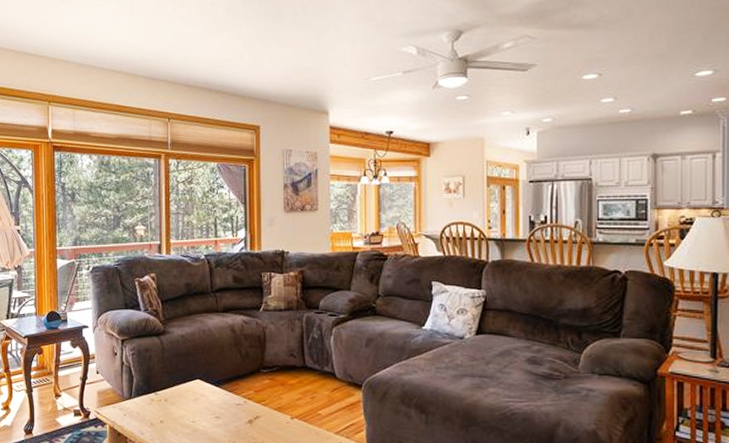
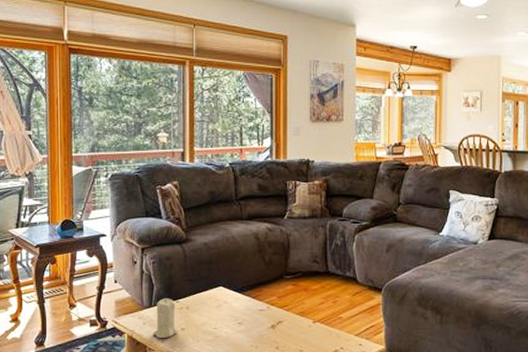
candle: none [133,390,157,430] -> present [152,298,178,338]

